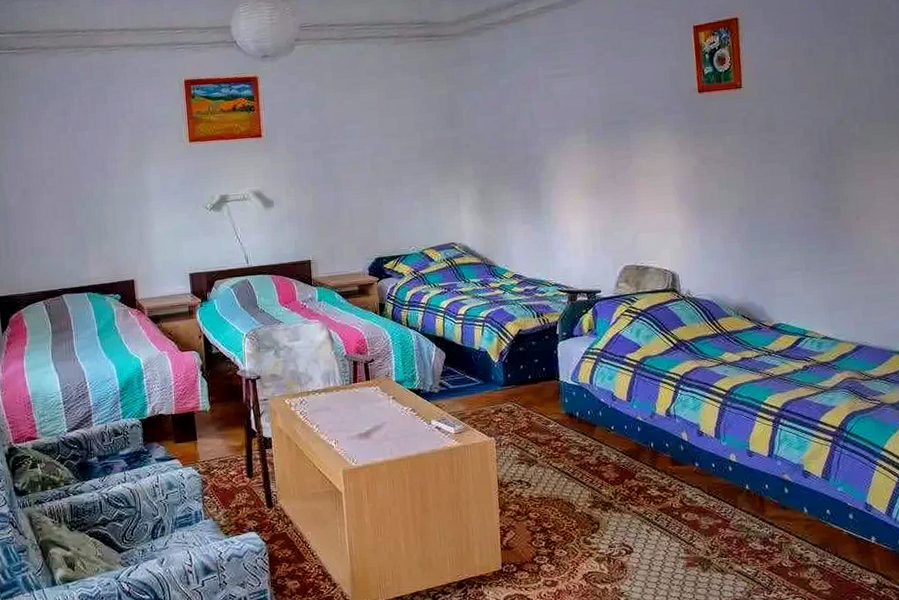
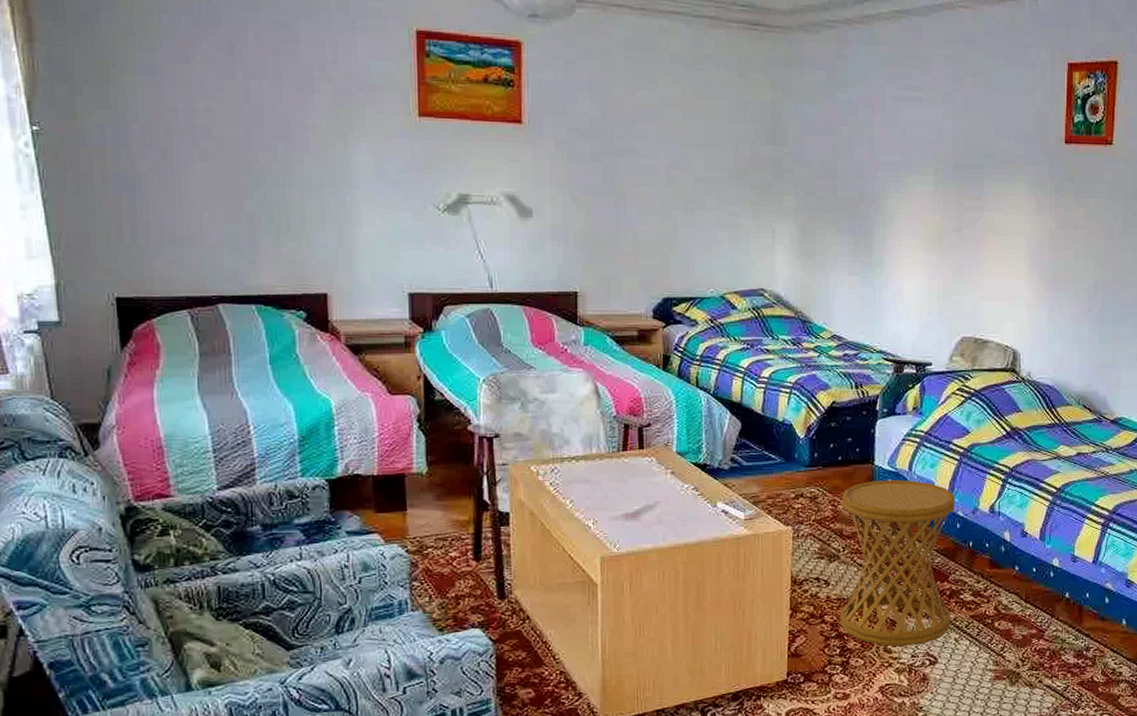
side table: none [535,392,642,539] -> present [840,479,955,647]

